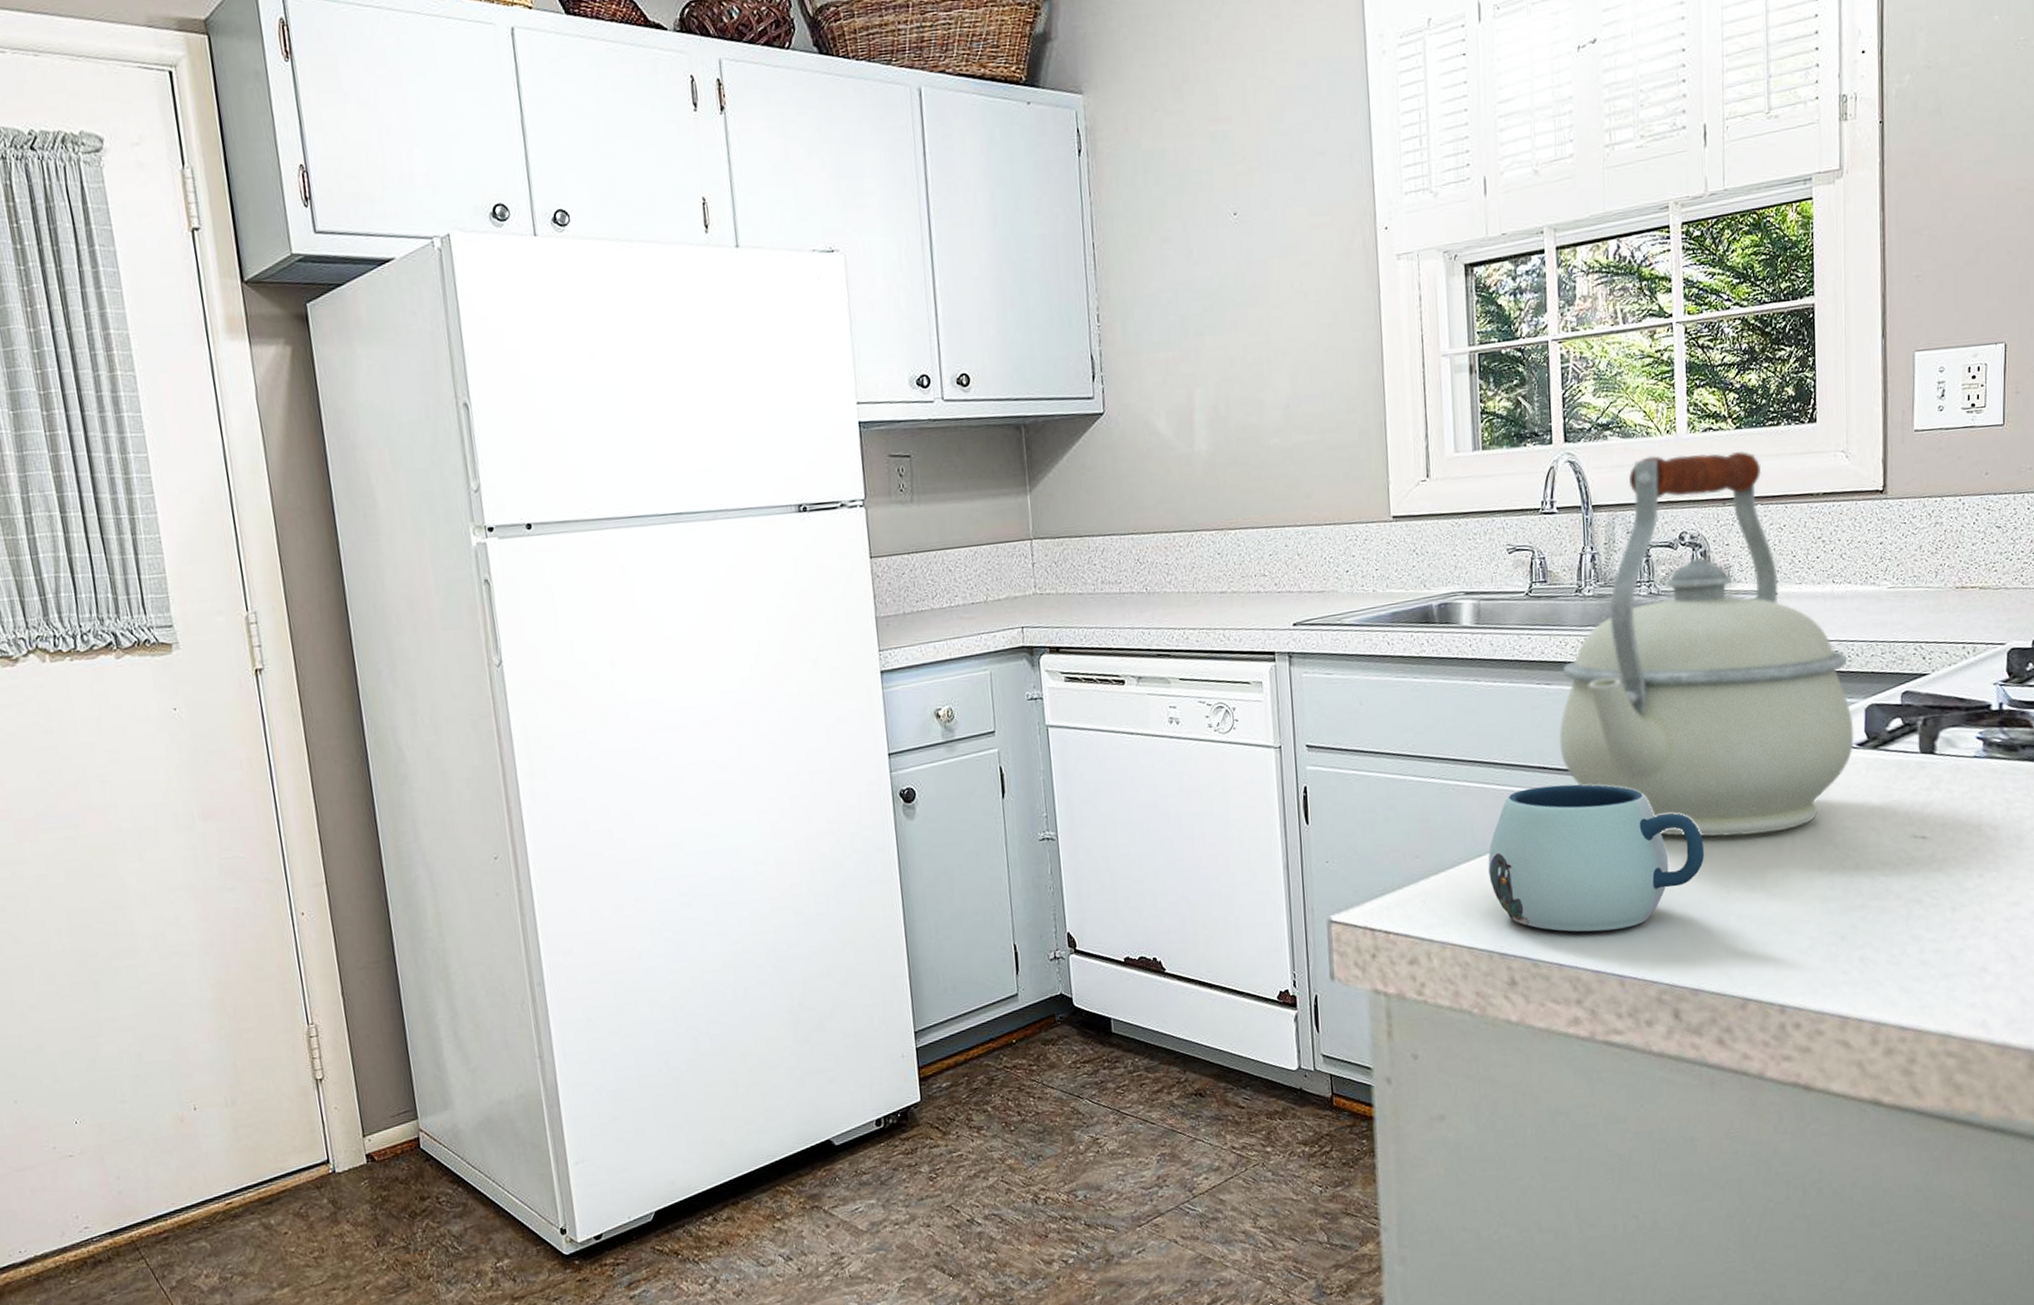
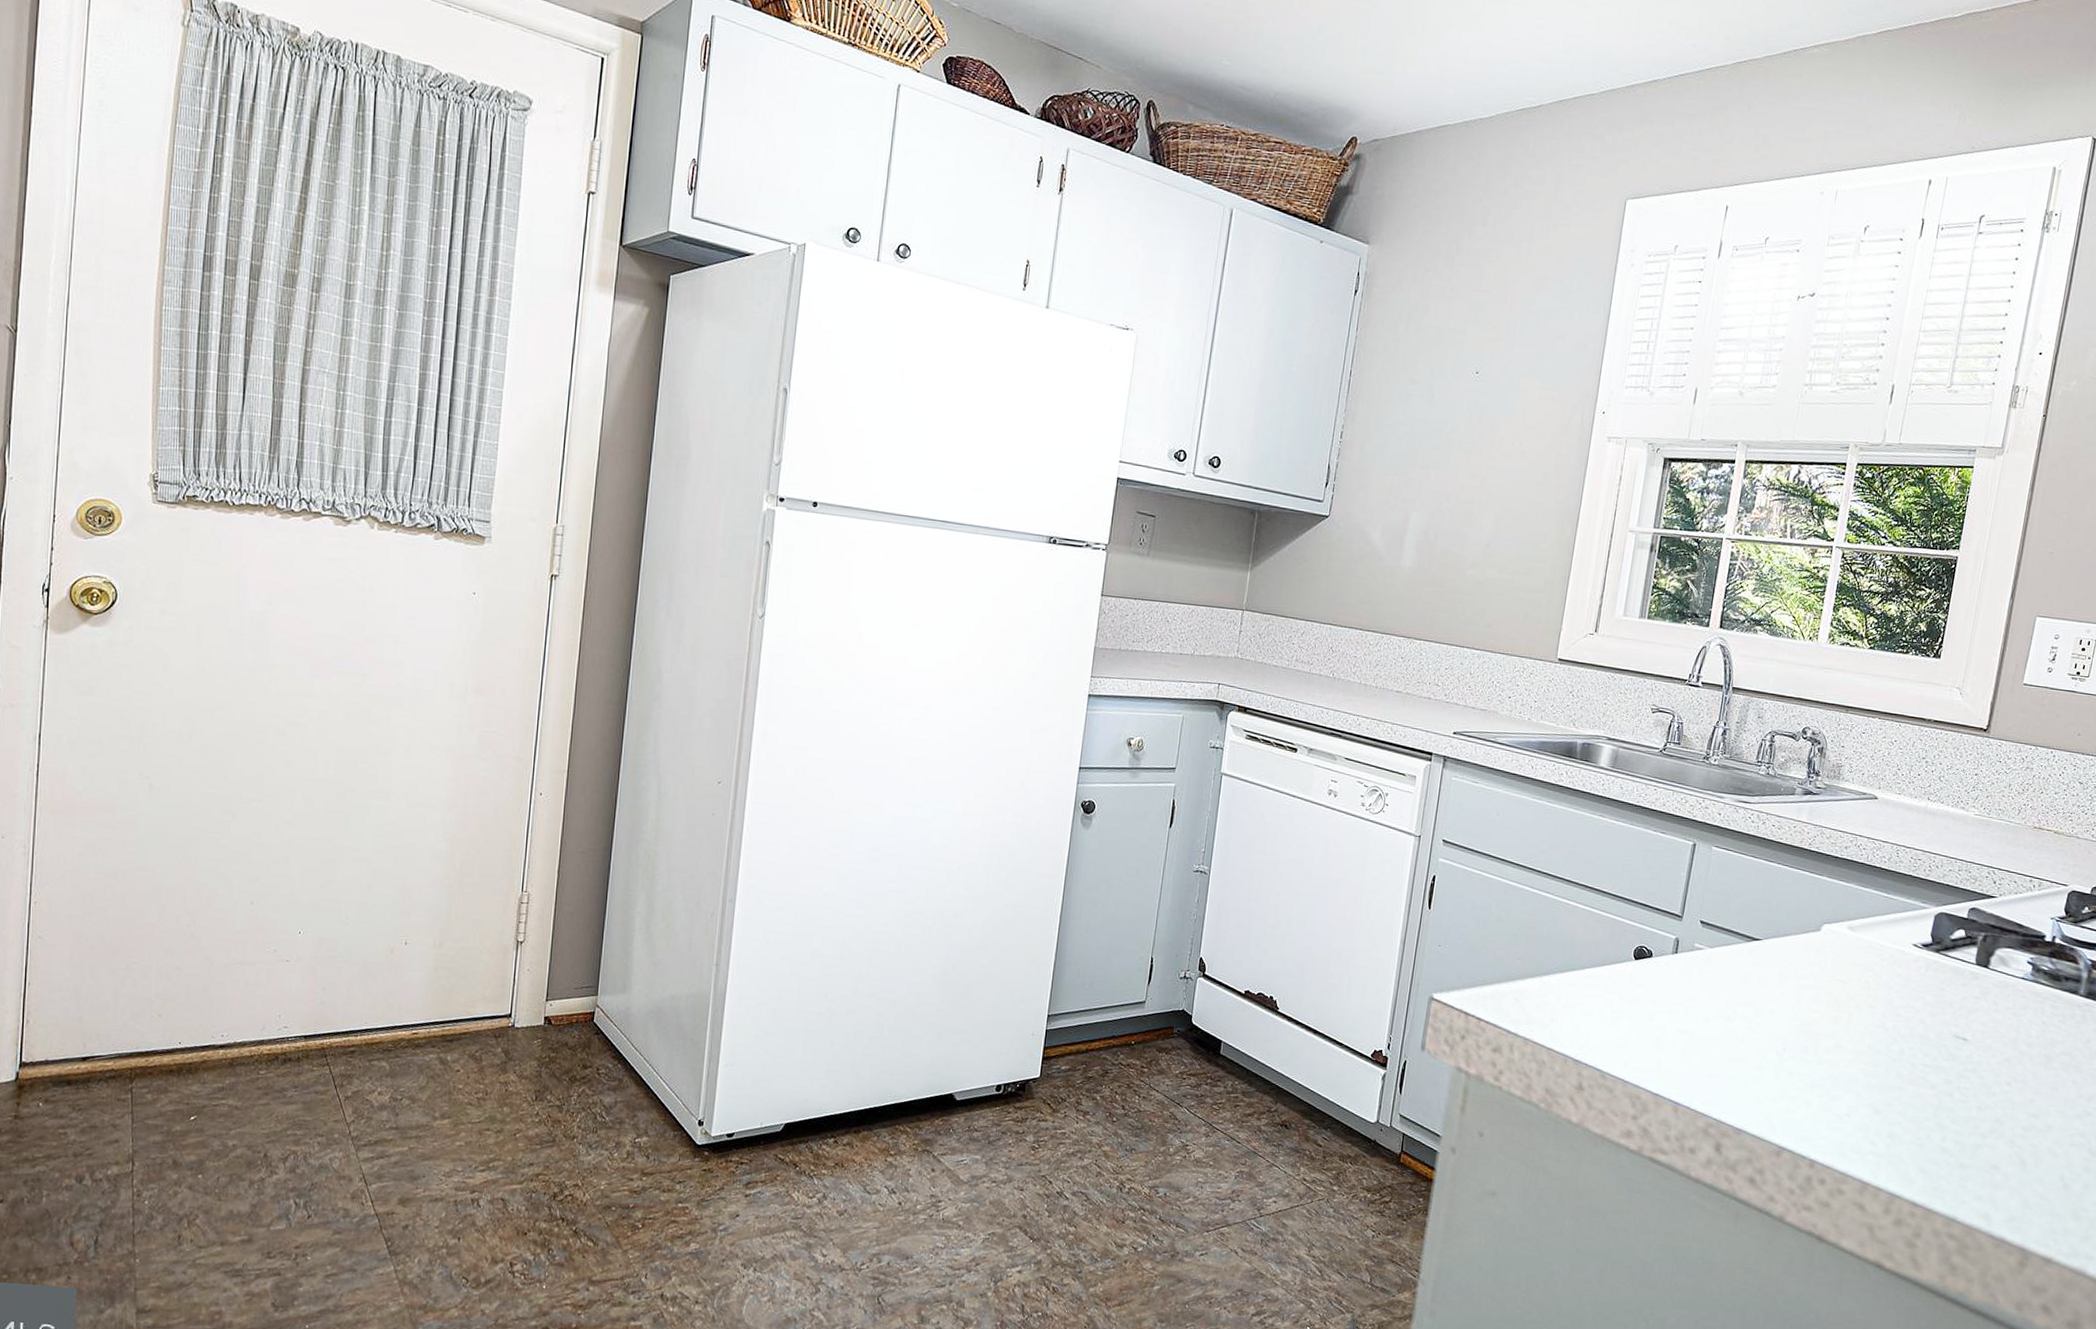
mug: present [1488,784,1705,932] -> none [1578,920,1772,1062]
kettle: present [1559,451,1854,837] -> none [1662,656,1929,1007]

